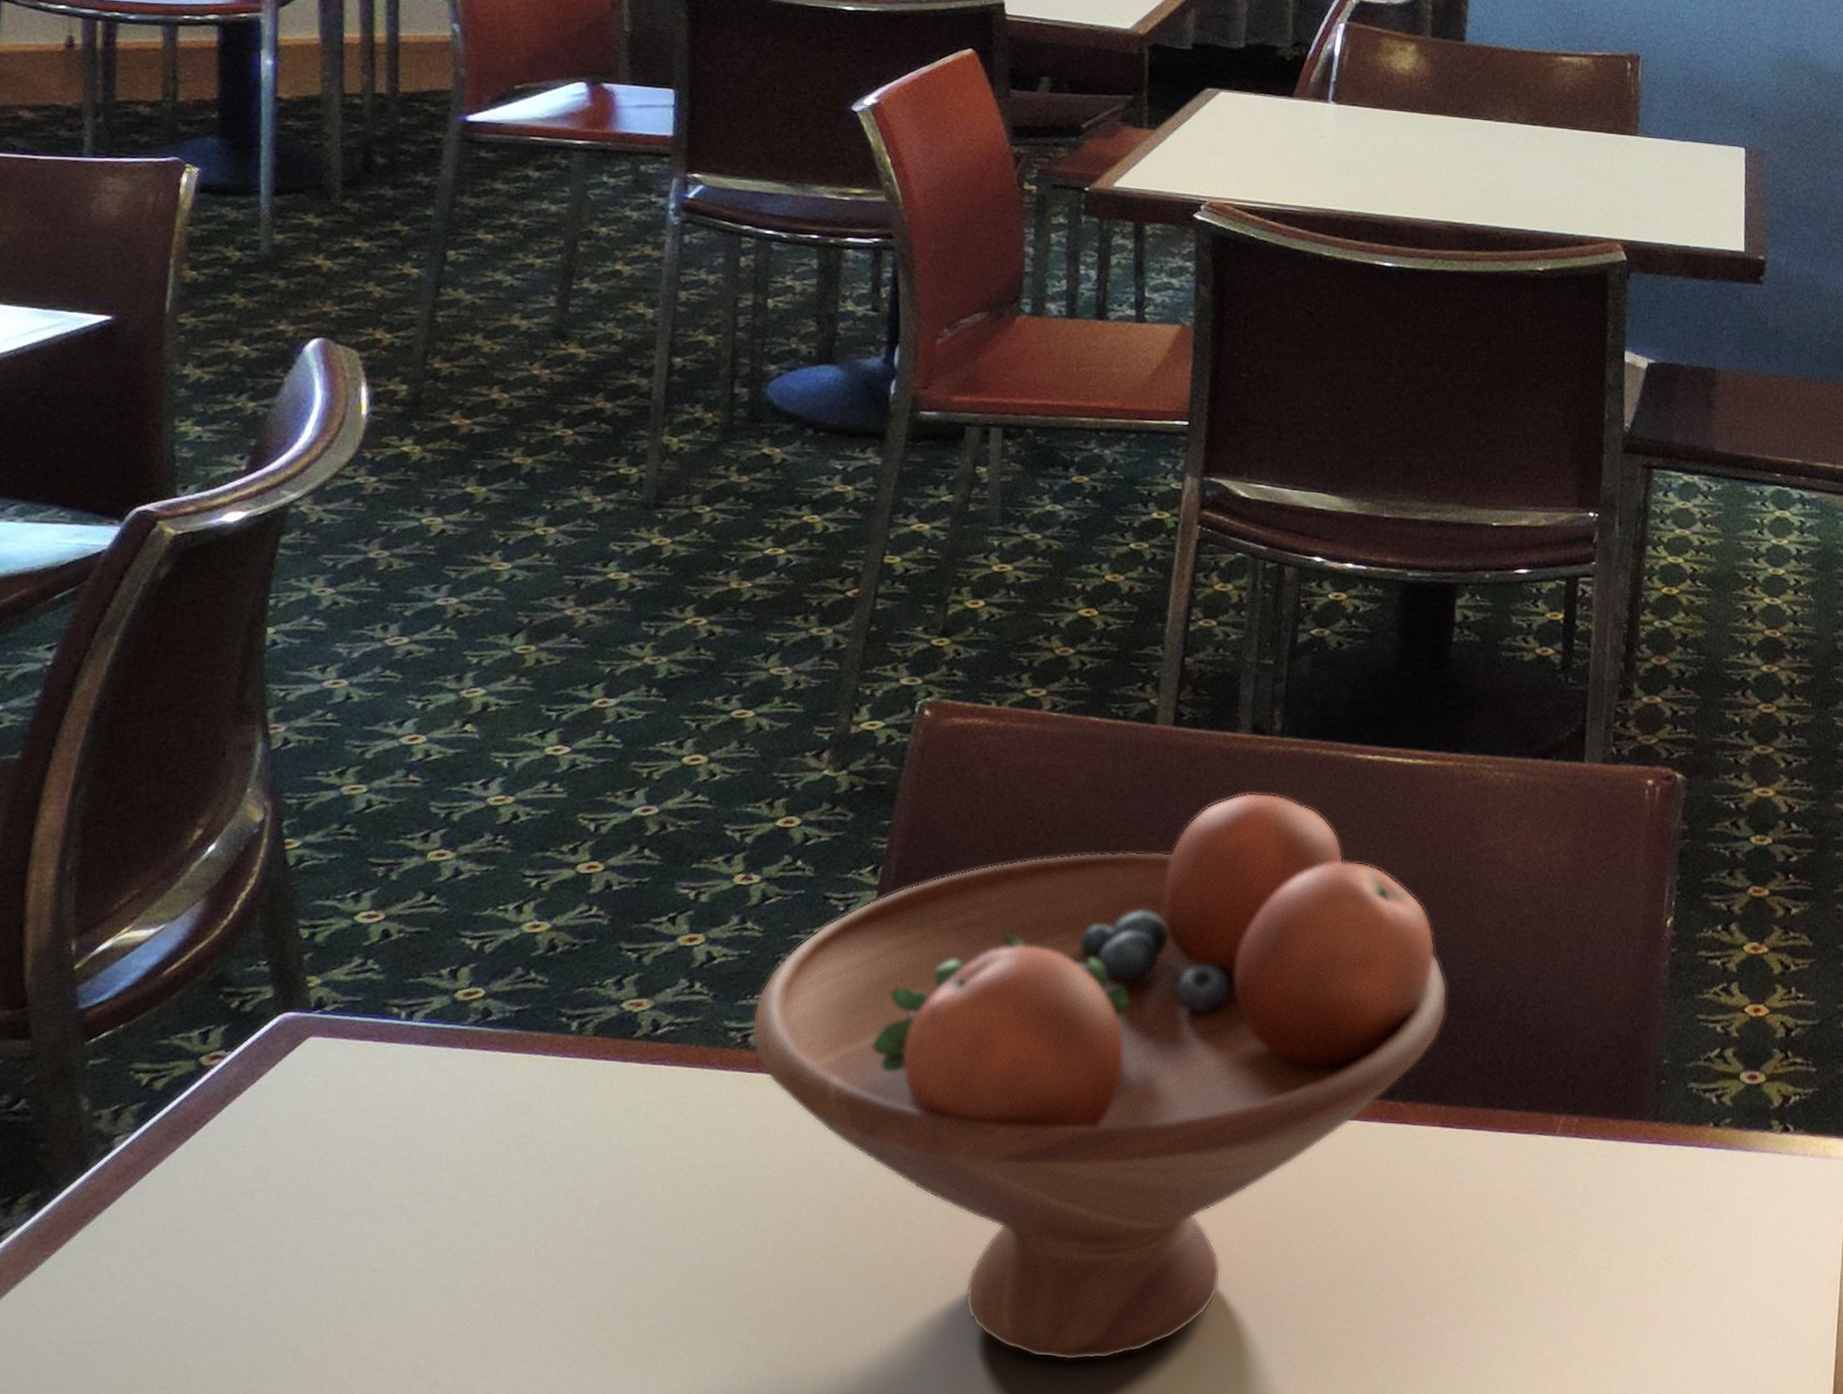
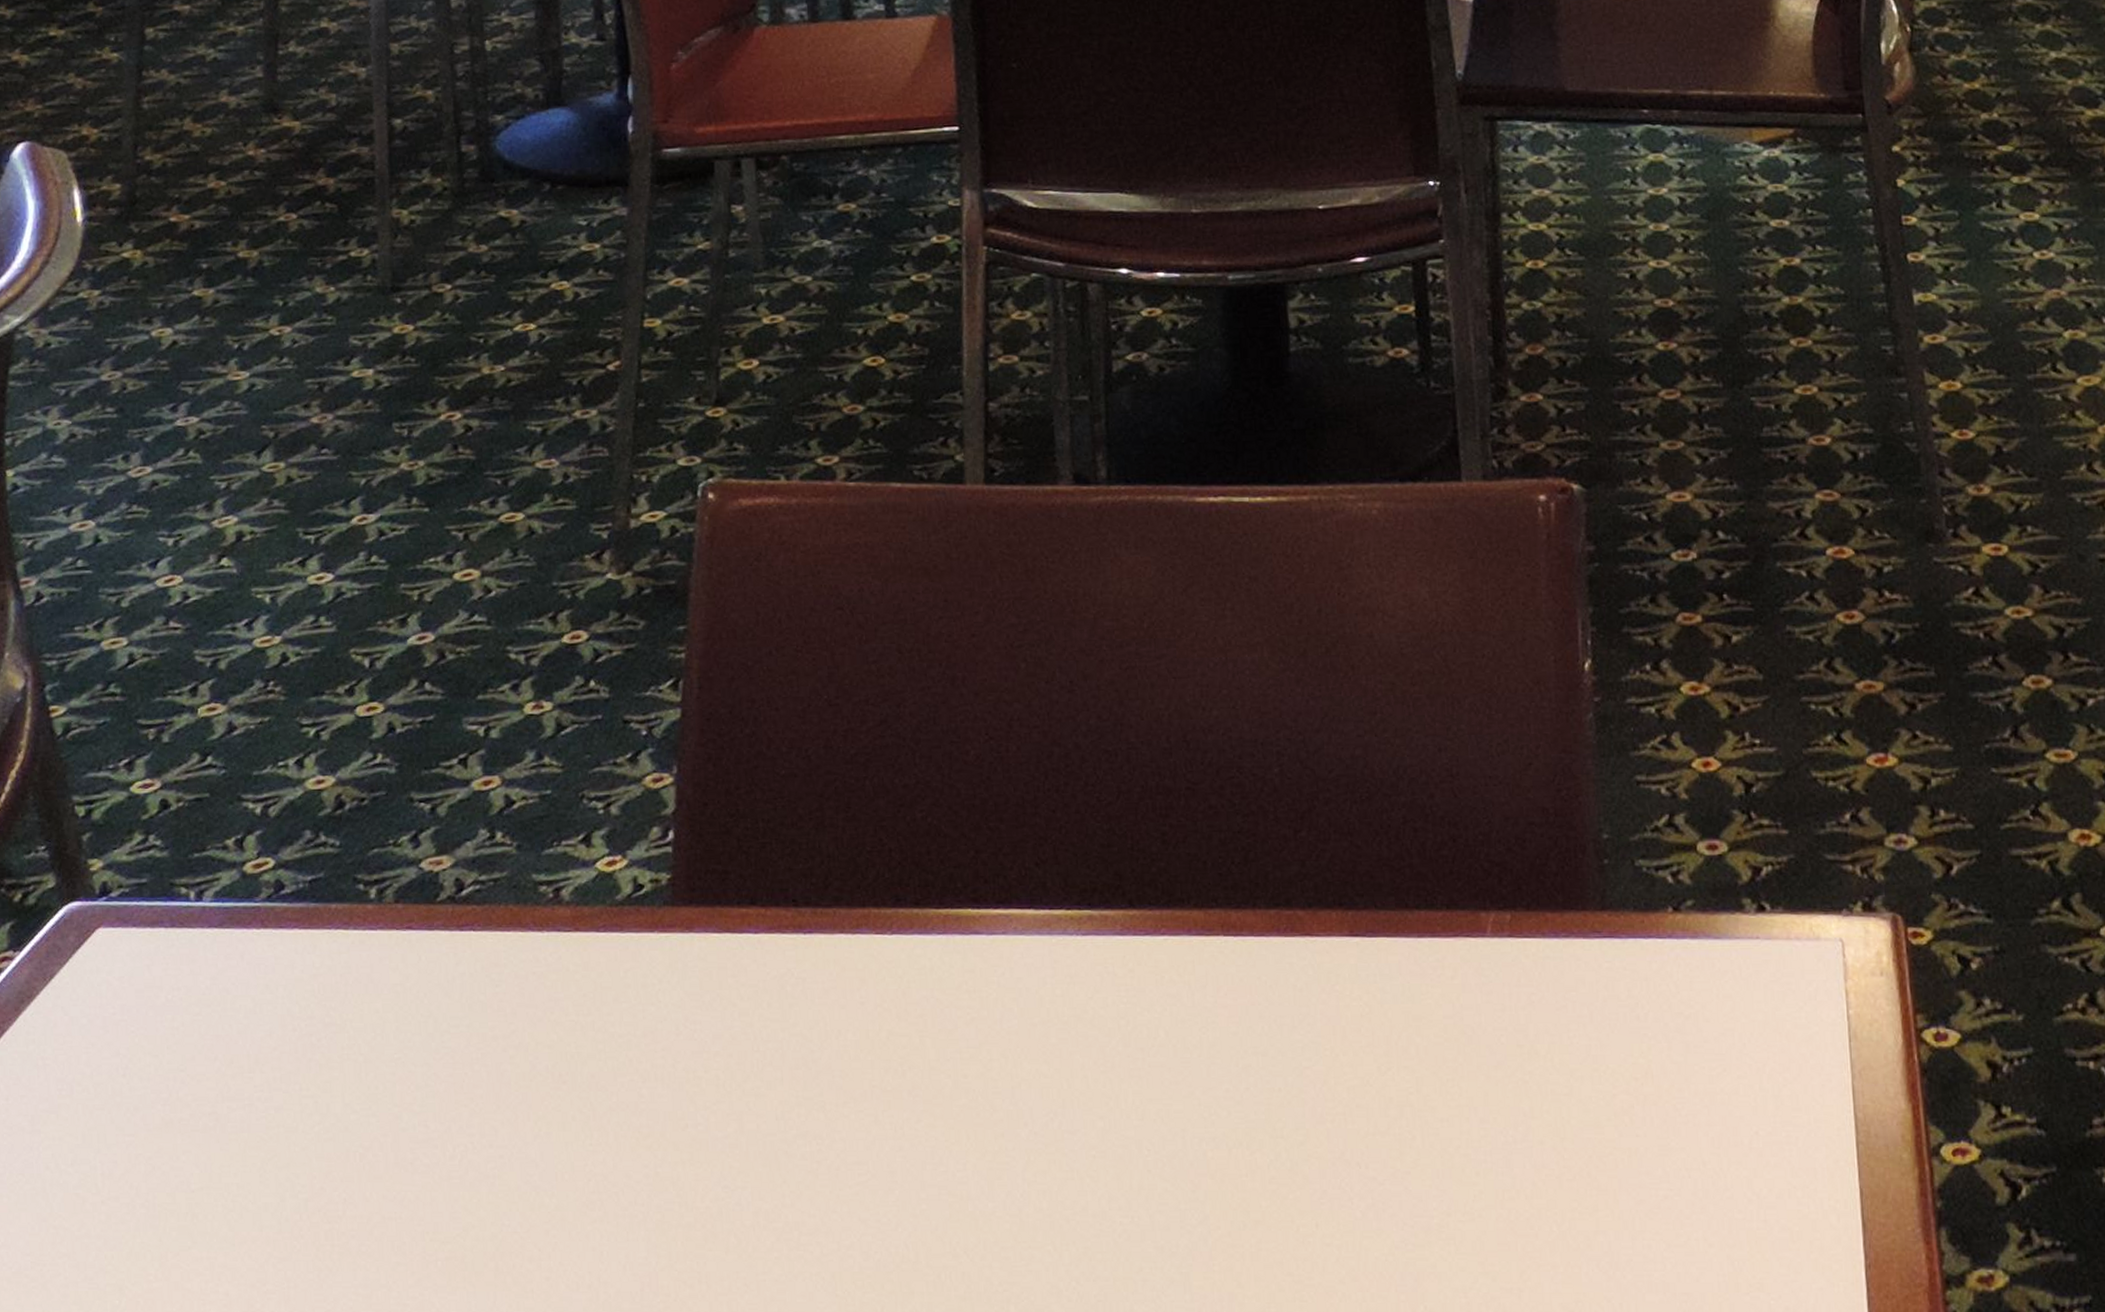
fruit bowl: present [750,792,1448,1361] -> none [561,553,1339,1248]

